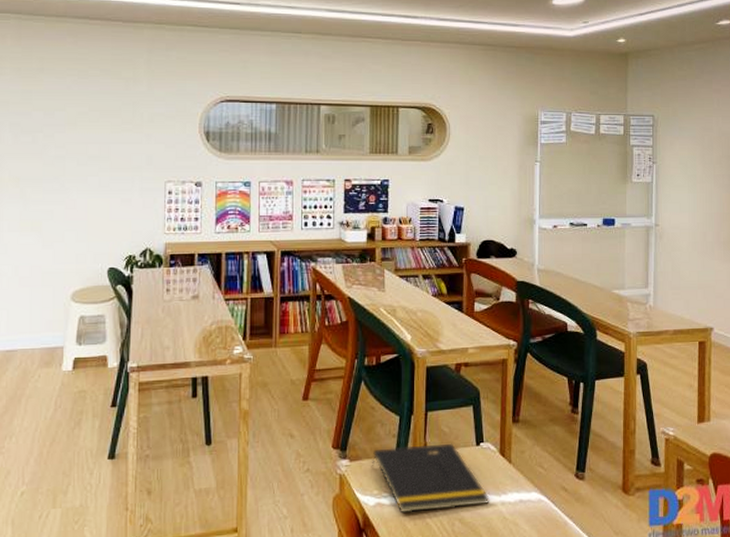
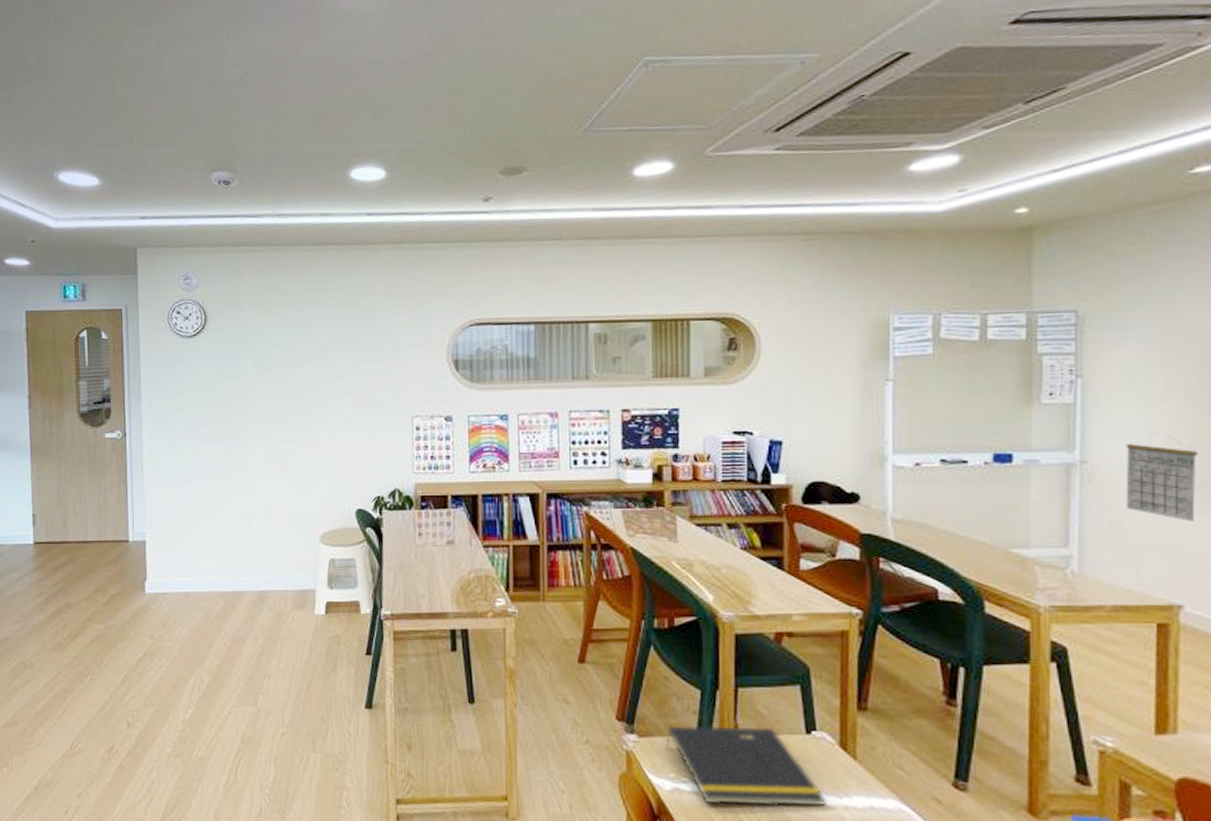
calendar: none [681,207,722,268] -> present [1125,436,1199,521]

